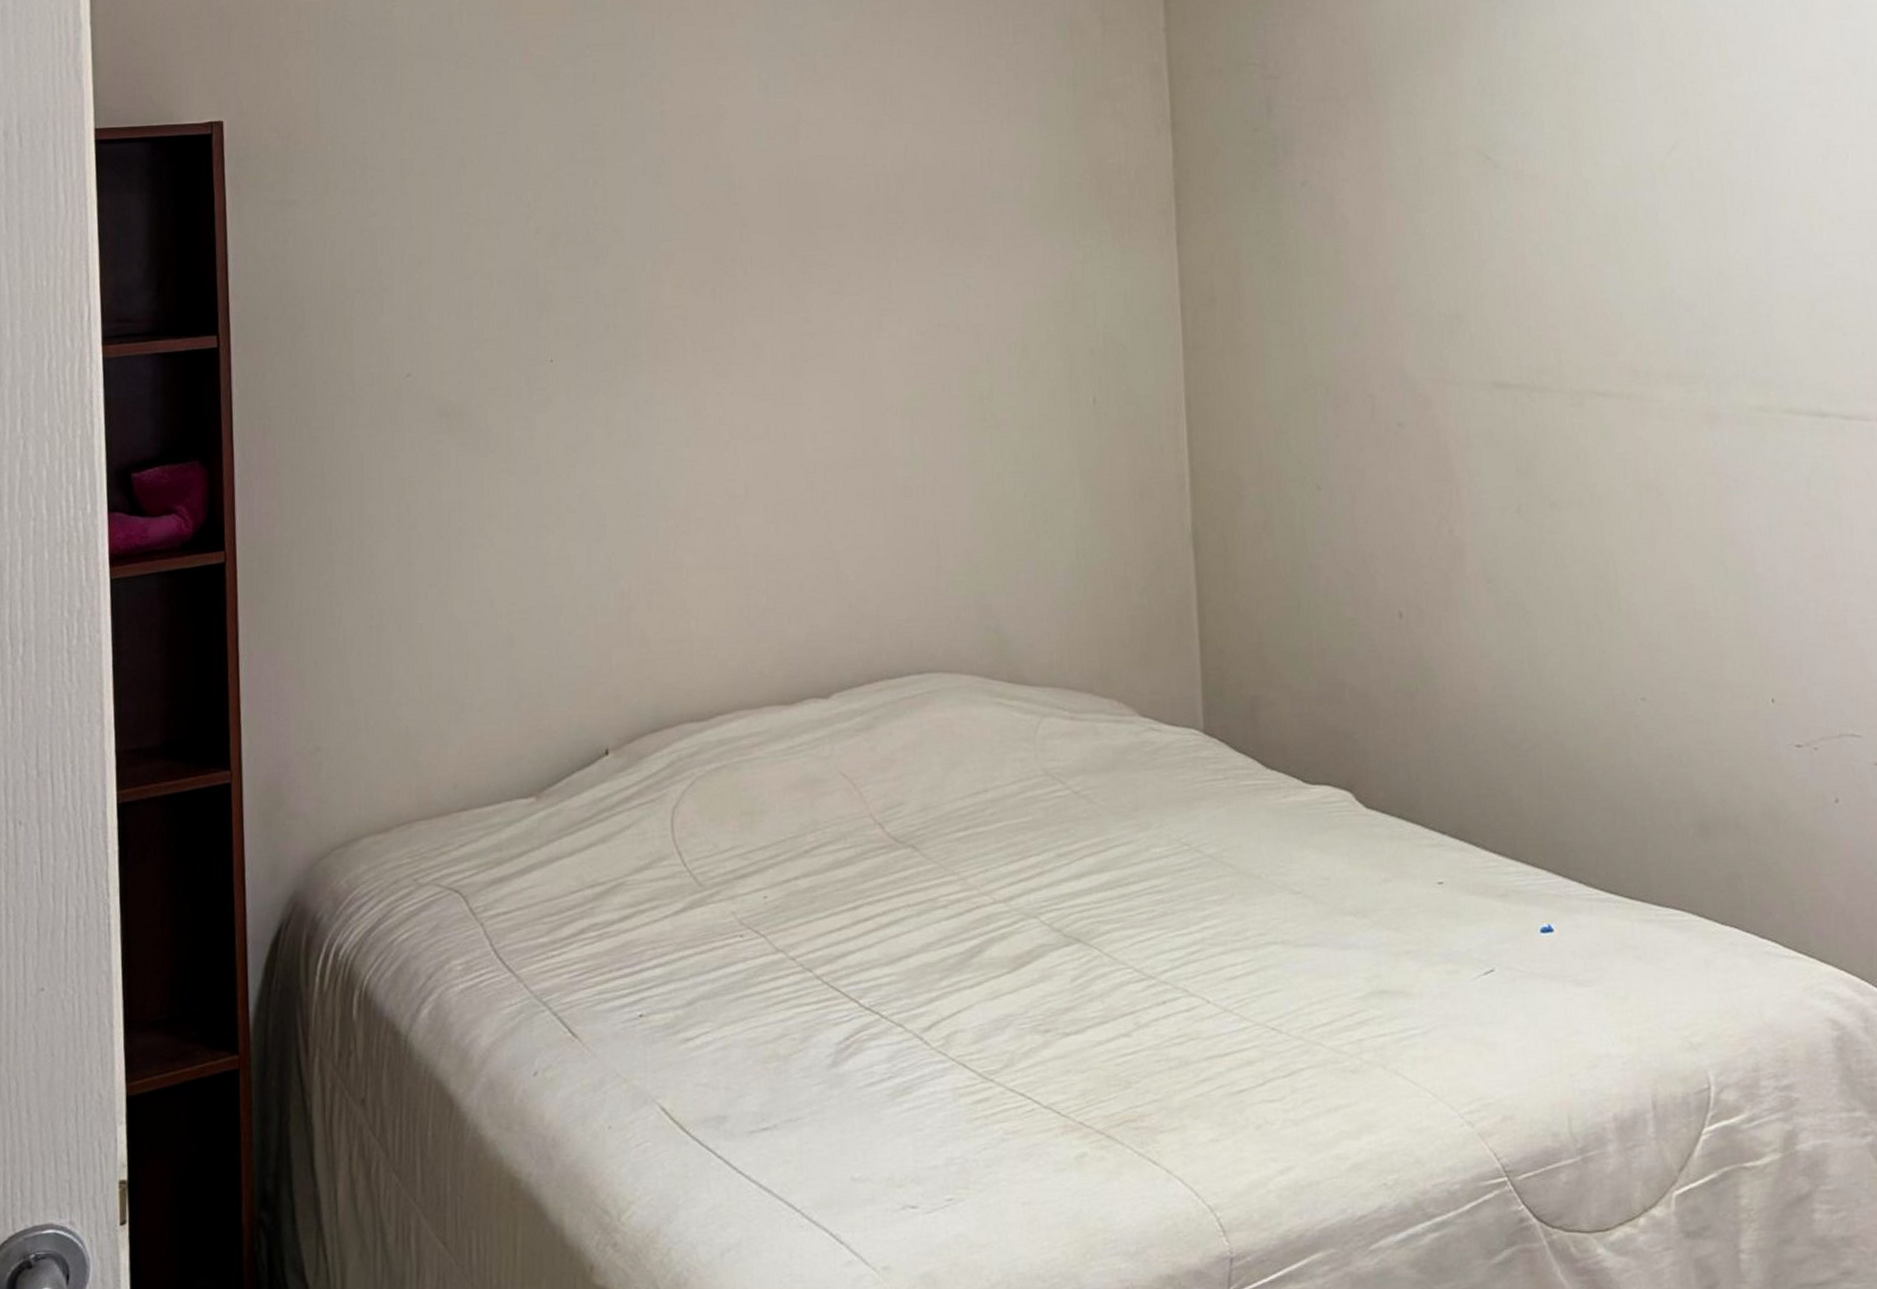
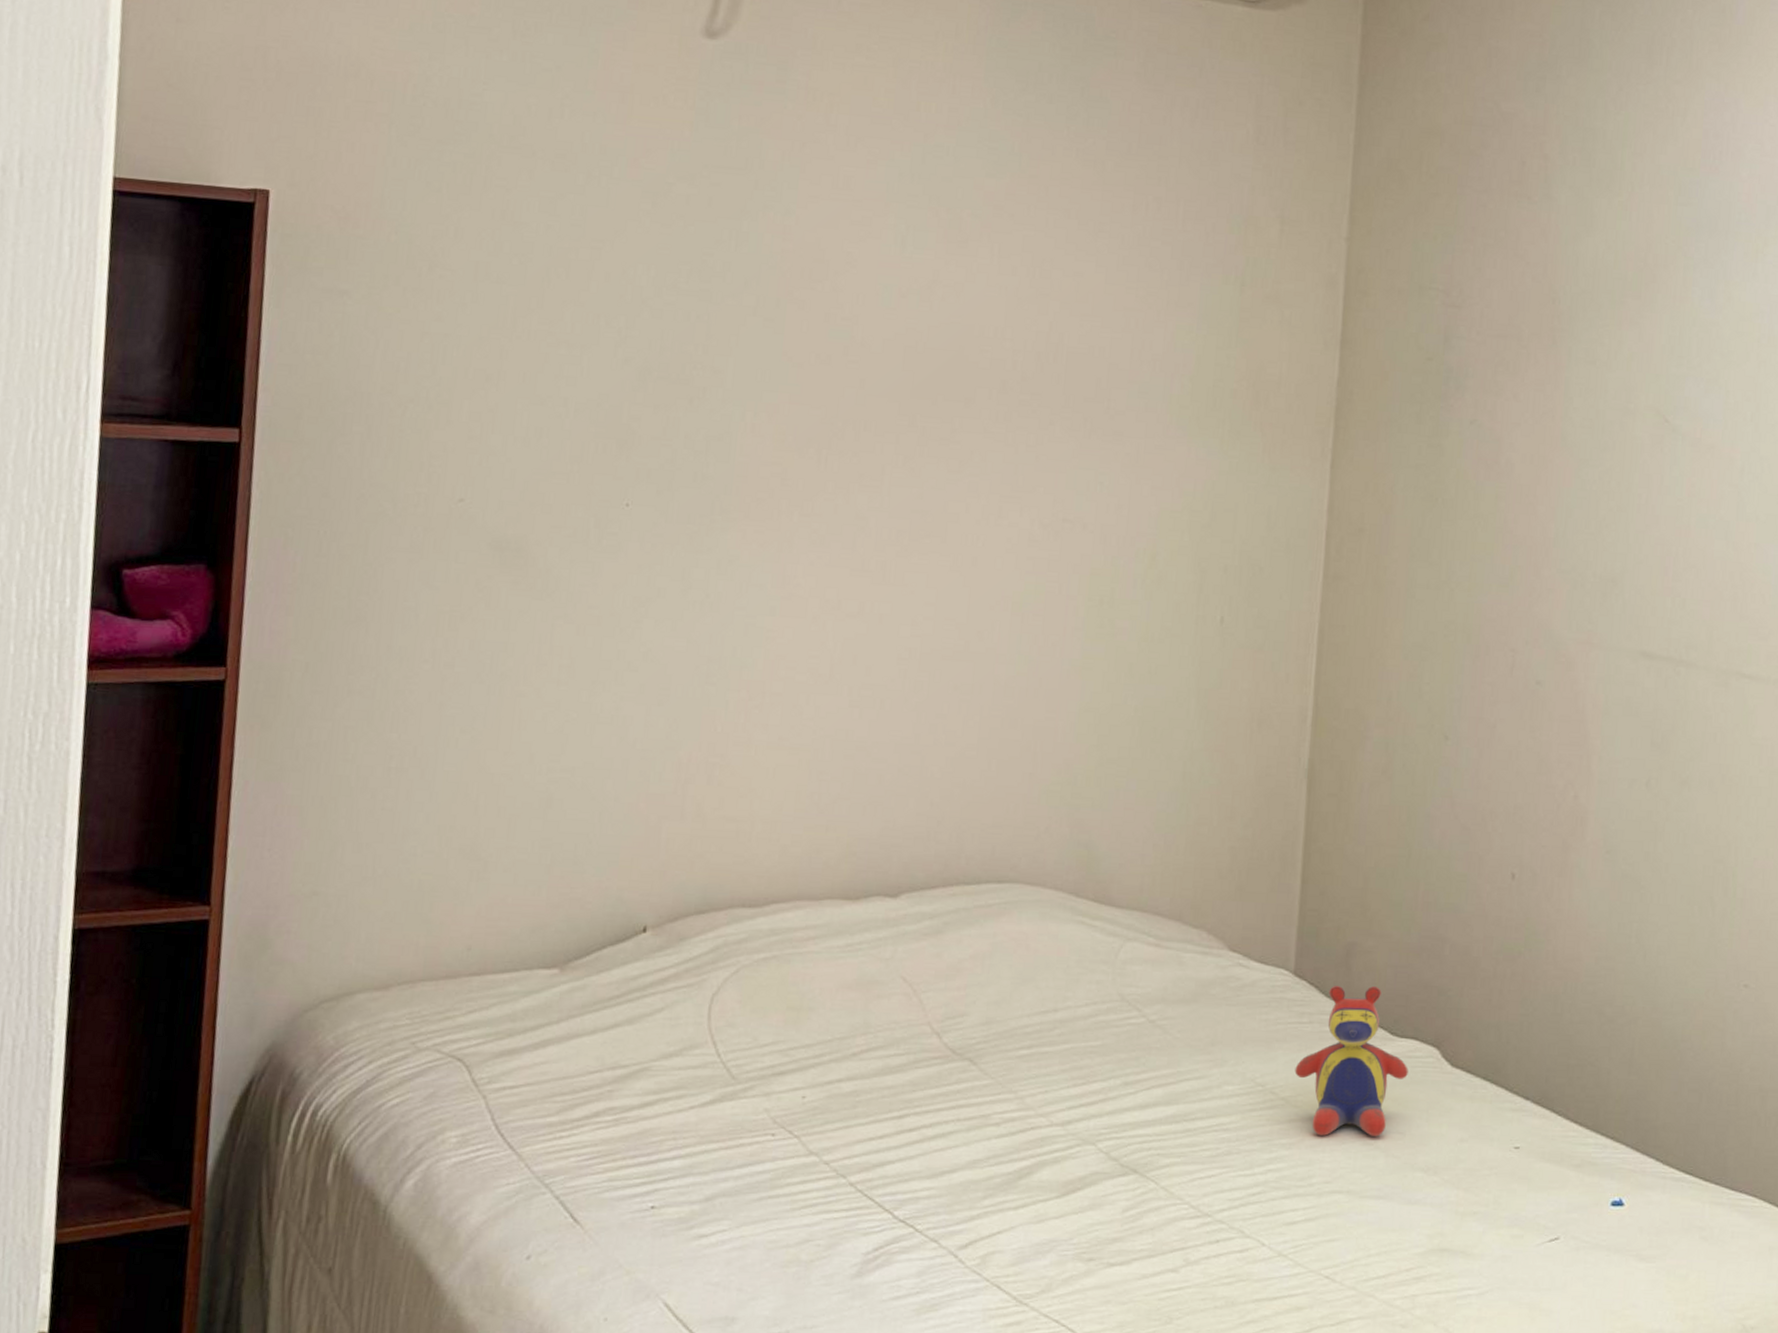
stuffed animal: none [1216,737,1325,889] -> present [1295,985,1408,1137]

